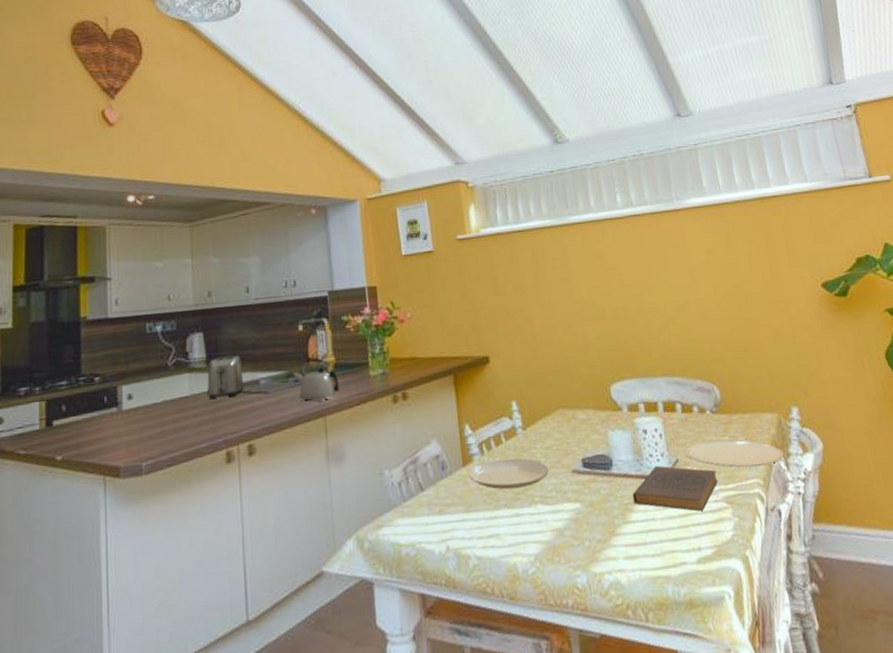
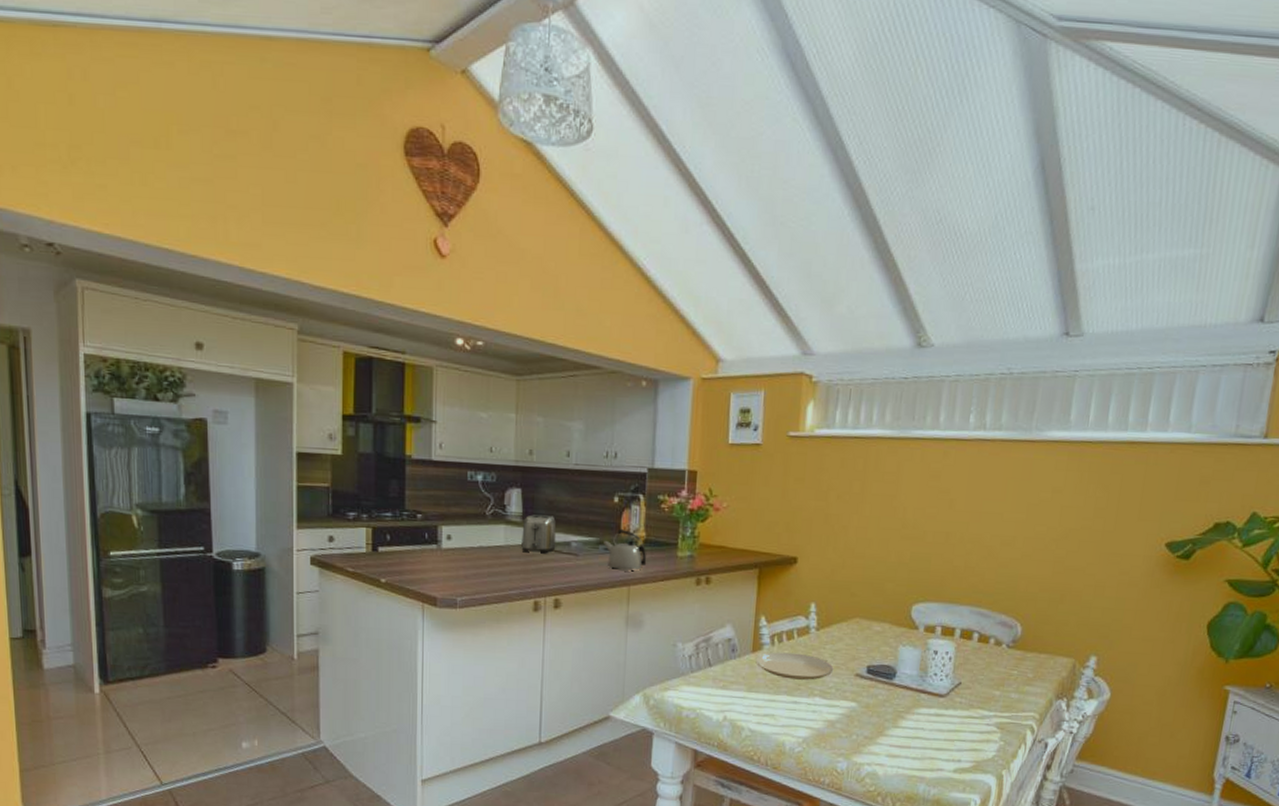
book: present [632,465,718,512] -> none [907,684,996,730]
plate: present [686,440,784,468] -> none [971,671,1068,703]

